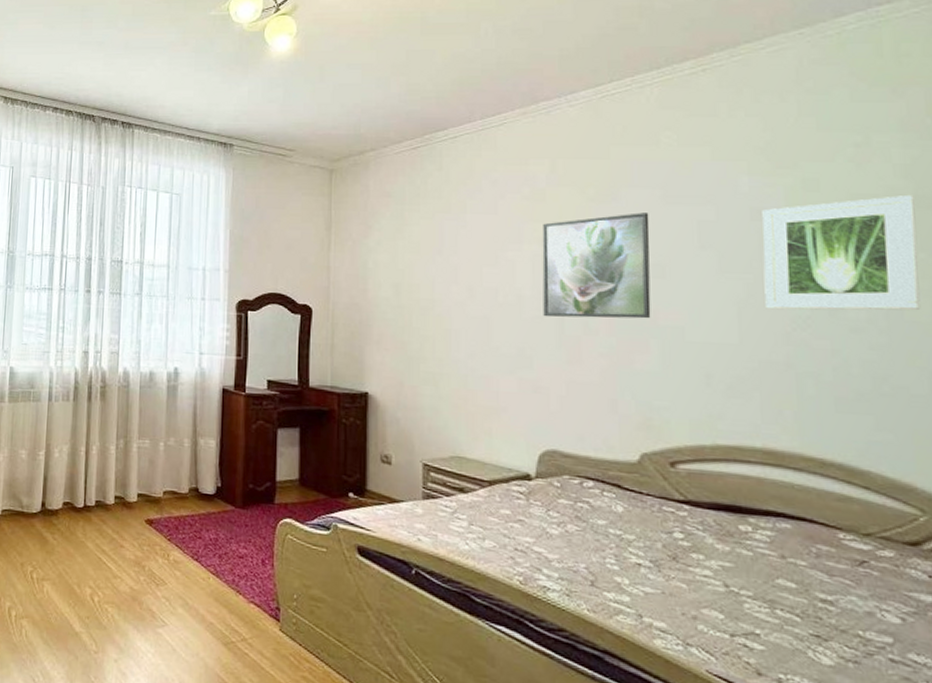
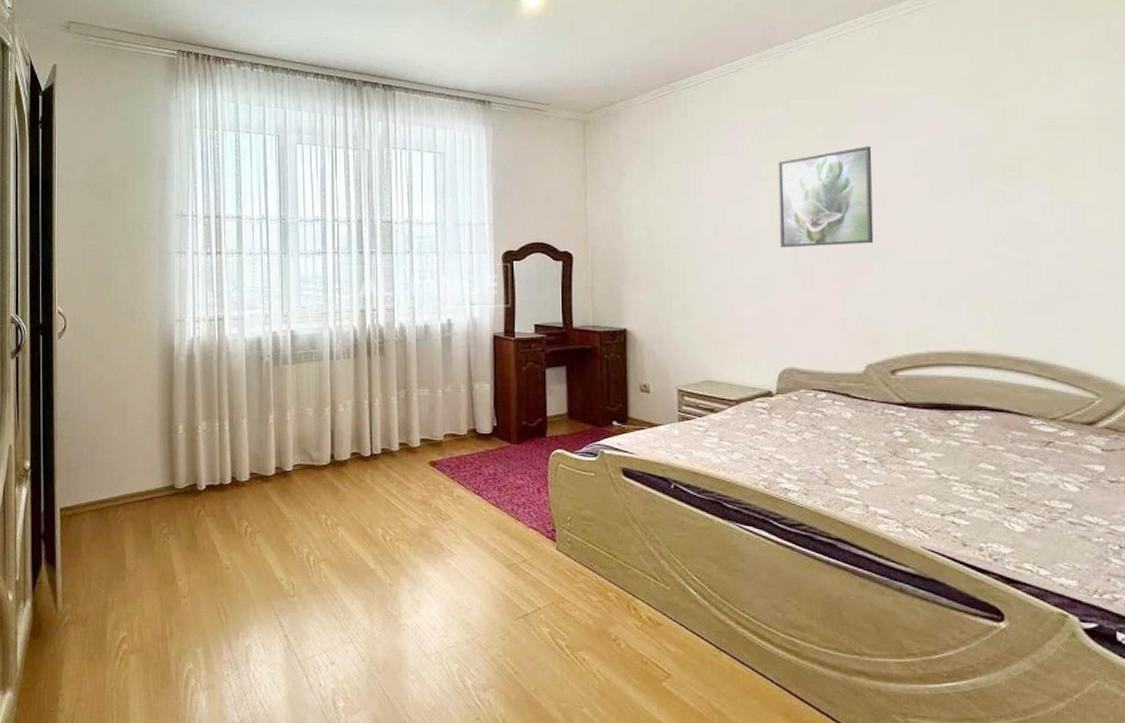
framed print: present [762,194,921,311] -> none [969,116,1100,228]

